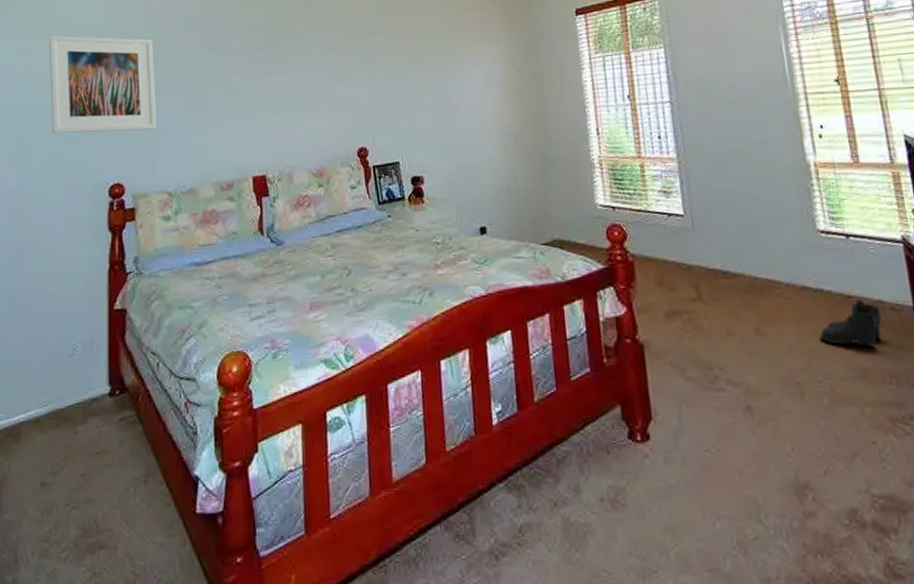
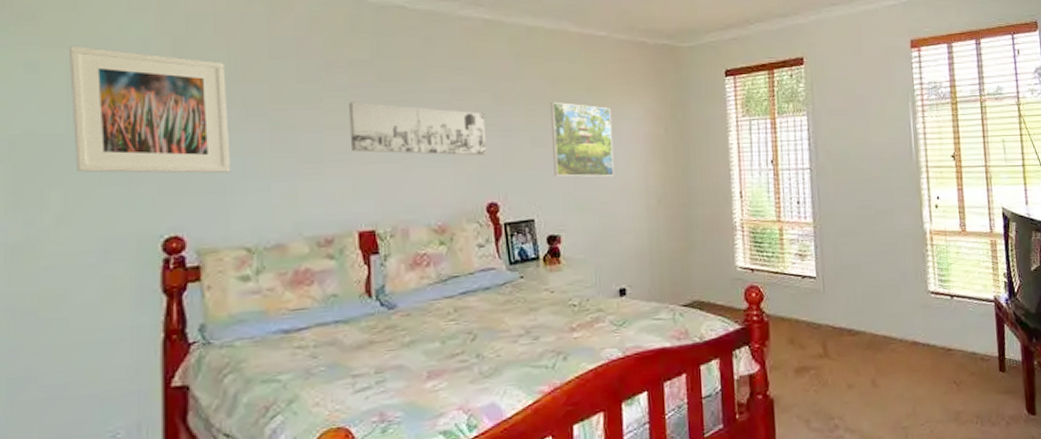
wall art: none [244,64,356,107] -> present [349,102,486,156]
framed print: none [410,52,472,121] -> present [549,101,615,177]
boots: present [819,299,883,346] -> none [923,352,975,392]

